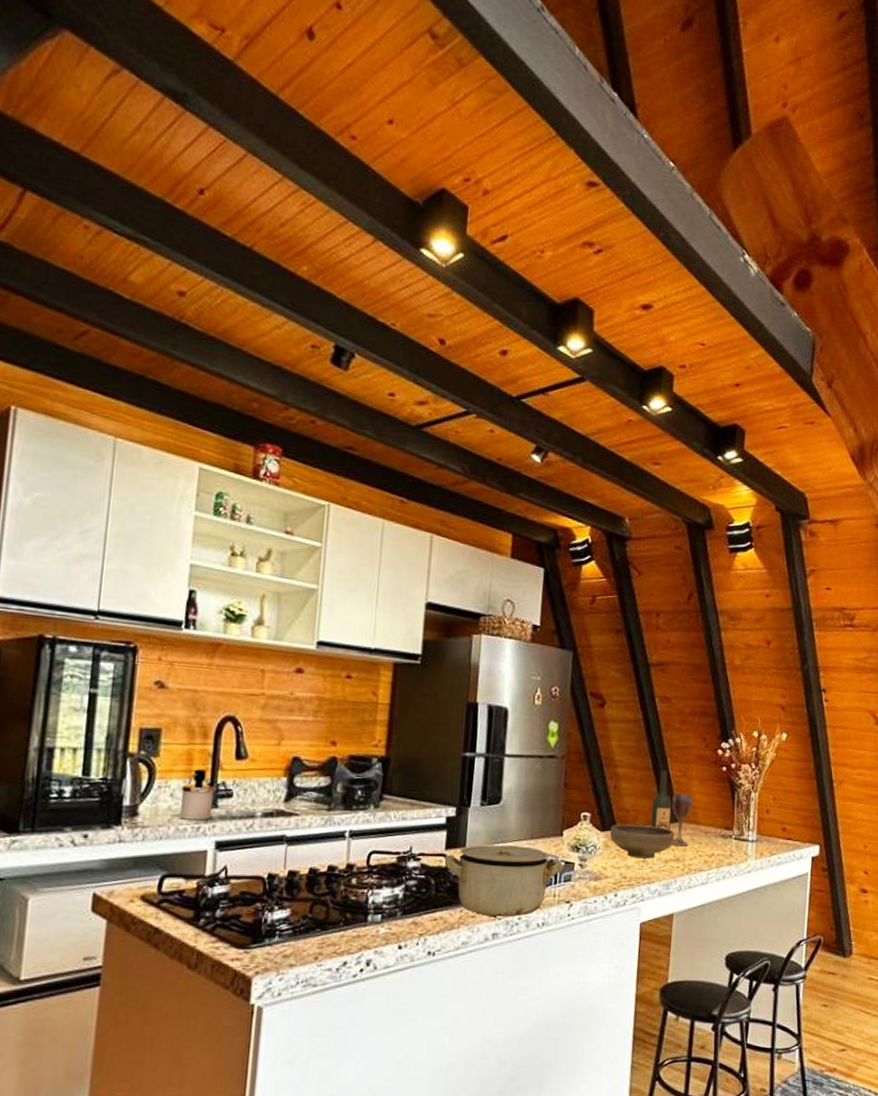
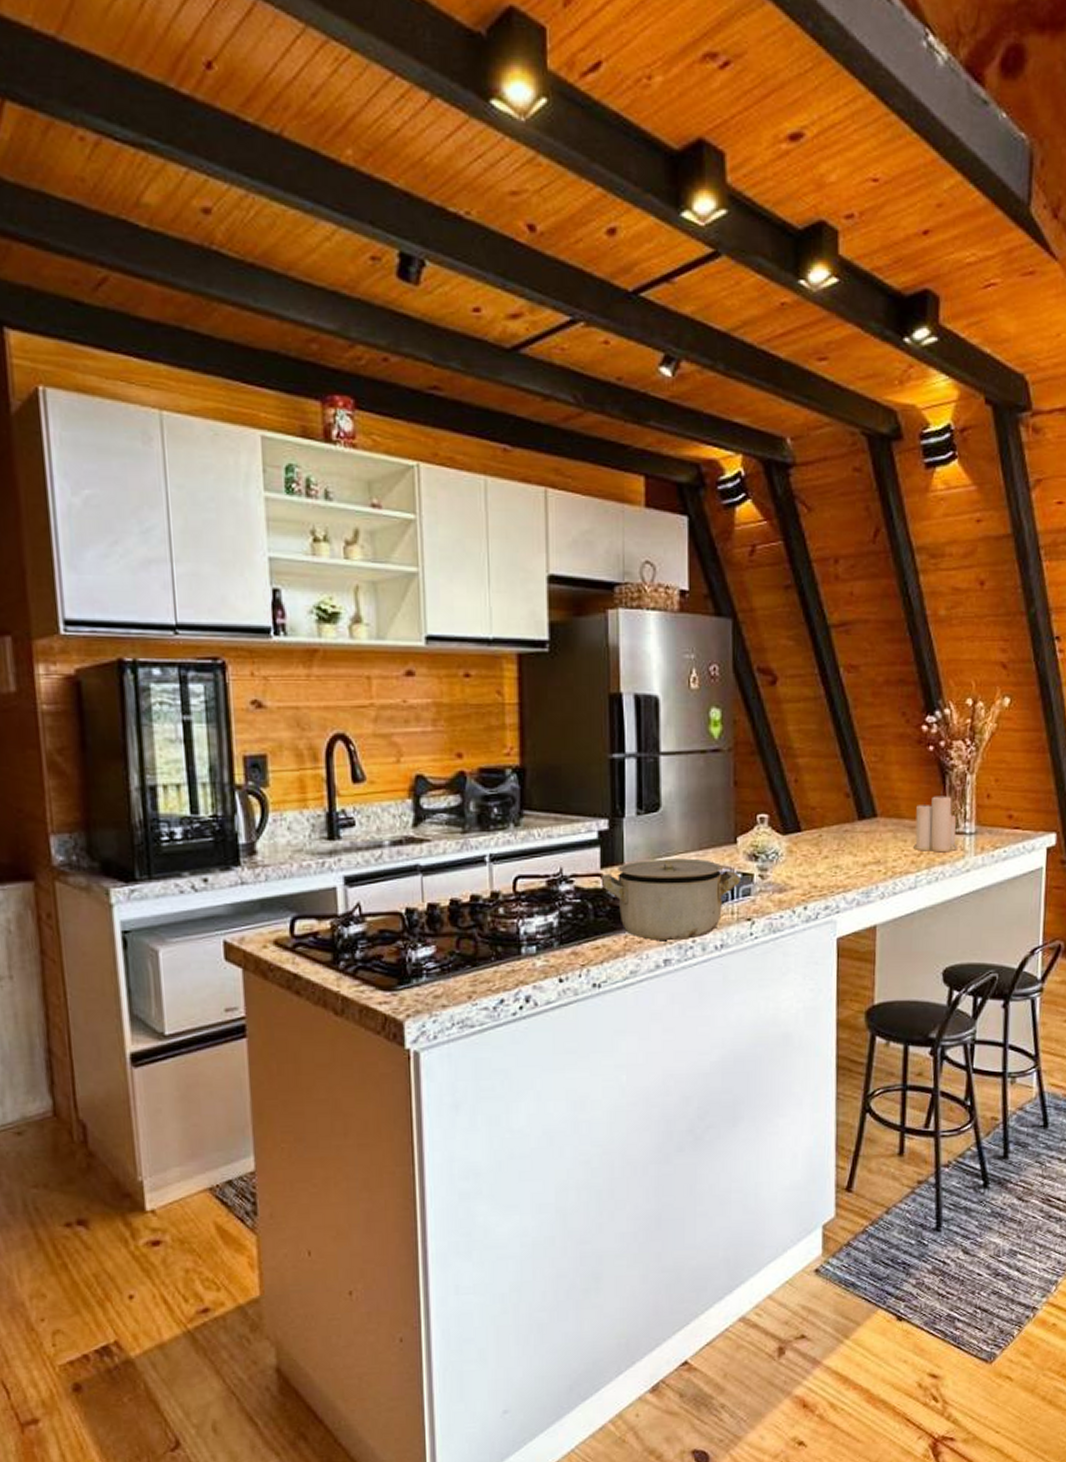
soap dispenser: present [179,769,216,821] -> none [298,797,335,855]
bowl: present [609,824,675,859] -> none [793,824,873,864]
wine bottle: present [651,769,672,831] -> none [842,755,868,828]
cup: present [672,793,693,847] -> none [868,782,894,846]
candle: none [706,804,743,856] -> present [913,791,959,853]

